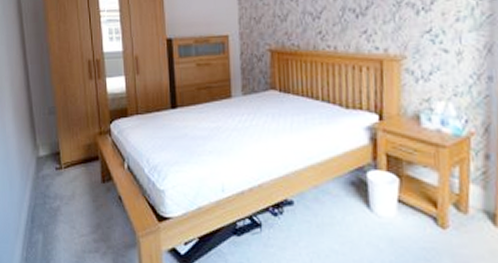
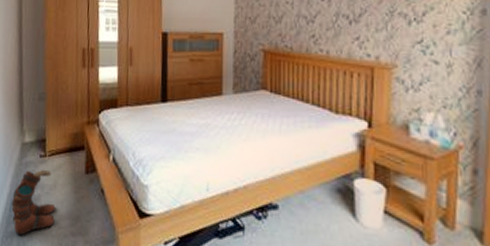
boots: none [33,182,76,246] -> present [11,170,56,236]

